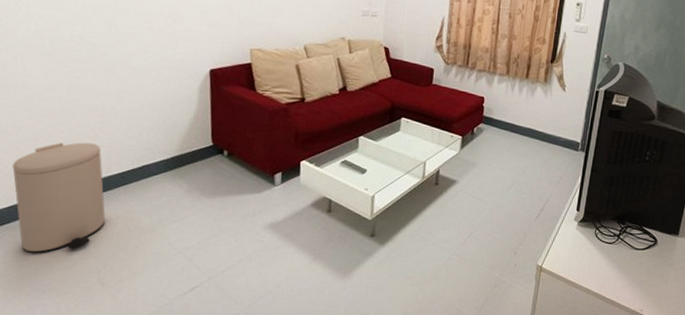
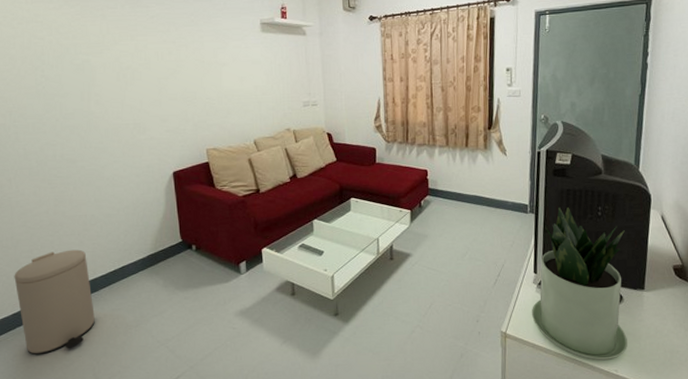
planter: none [569,148,668,300] -> present [532,207,628,361]

